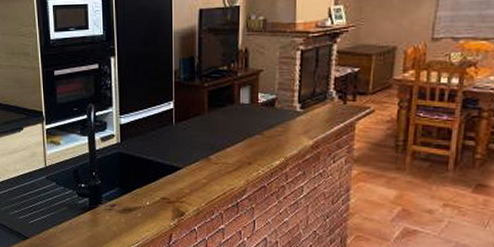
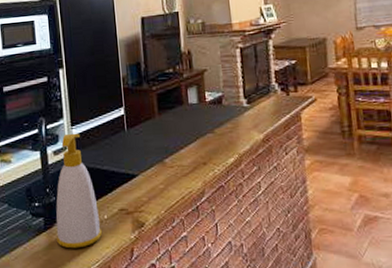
soap bottle: none [99,122,143,229] -> present [56,133,102,249]

